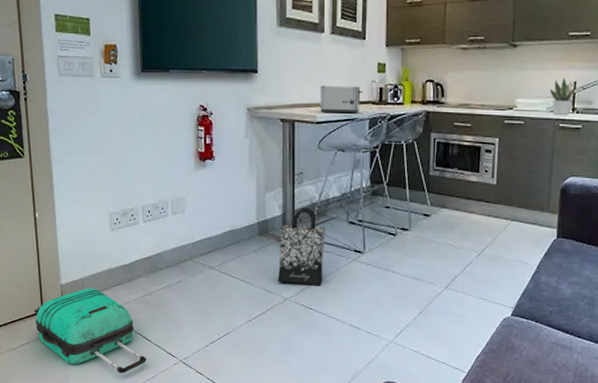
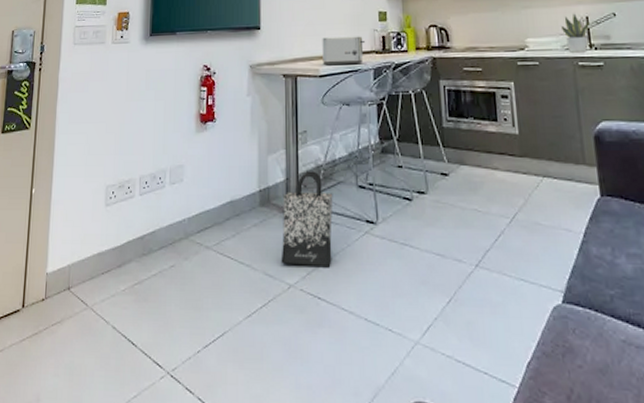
suitcase: present [34,288,146,374] -> none [13,277,129,392]

